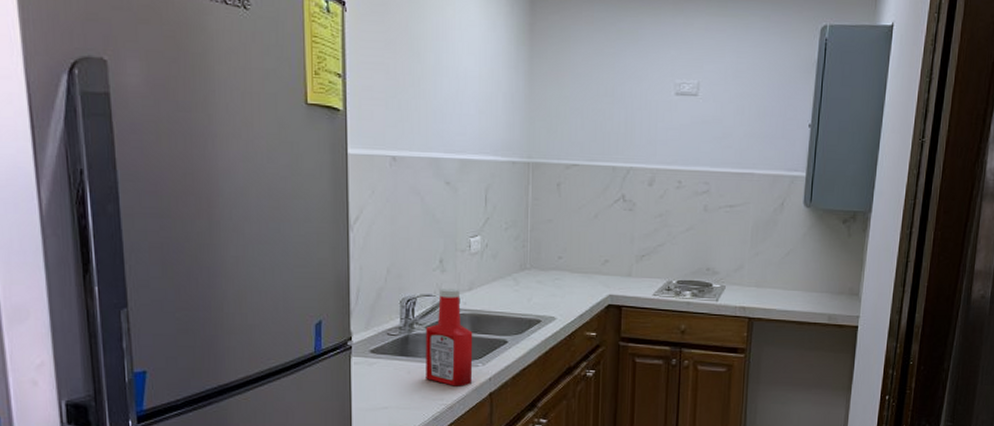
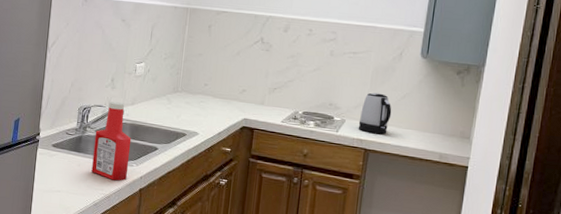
kettle: none [740,251,776,298] -> present [358,92,392,134]

